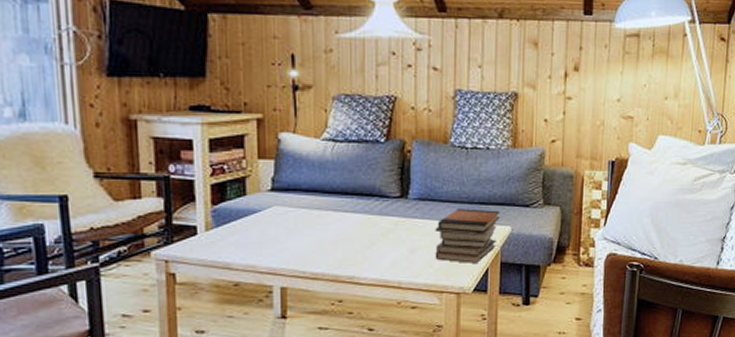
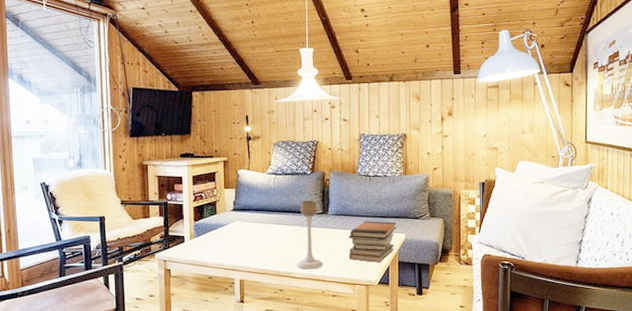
candle holder: none [361,180,401,273] -> present [296,201,324,270]

